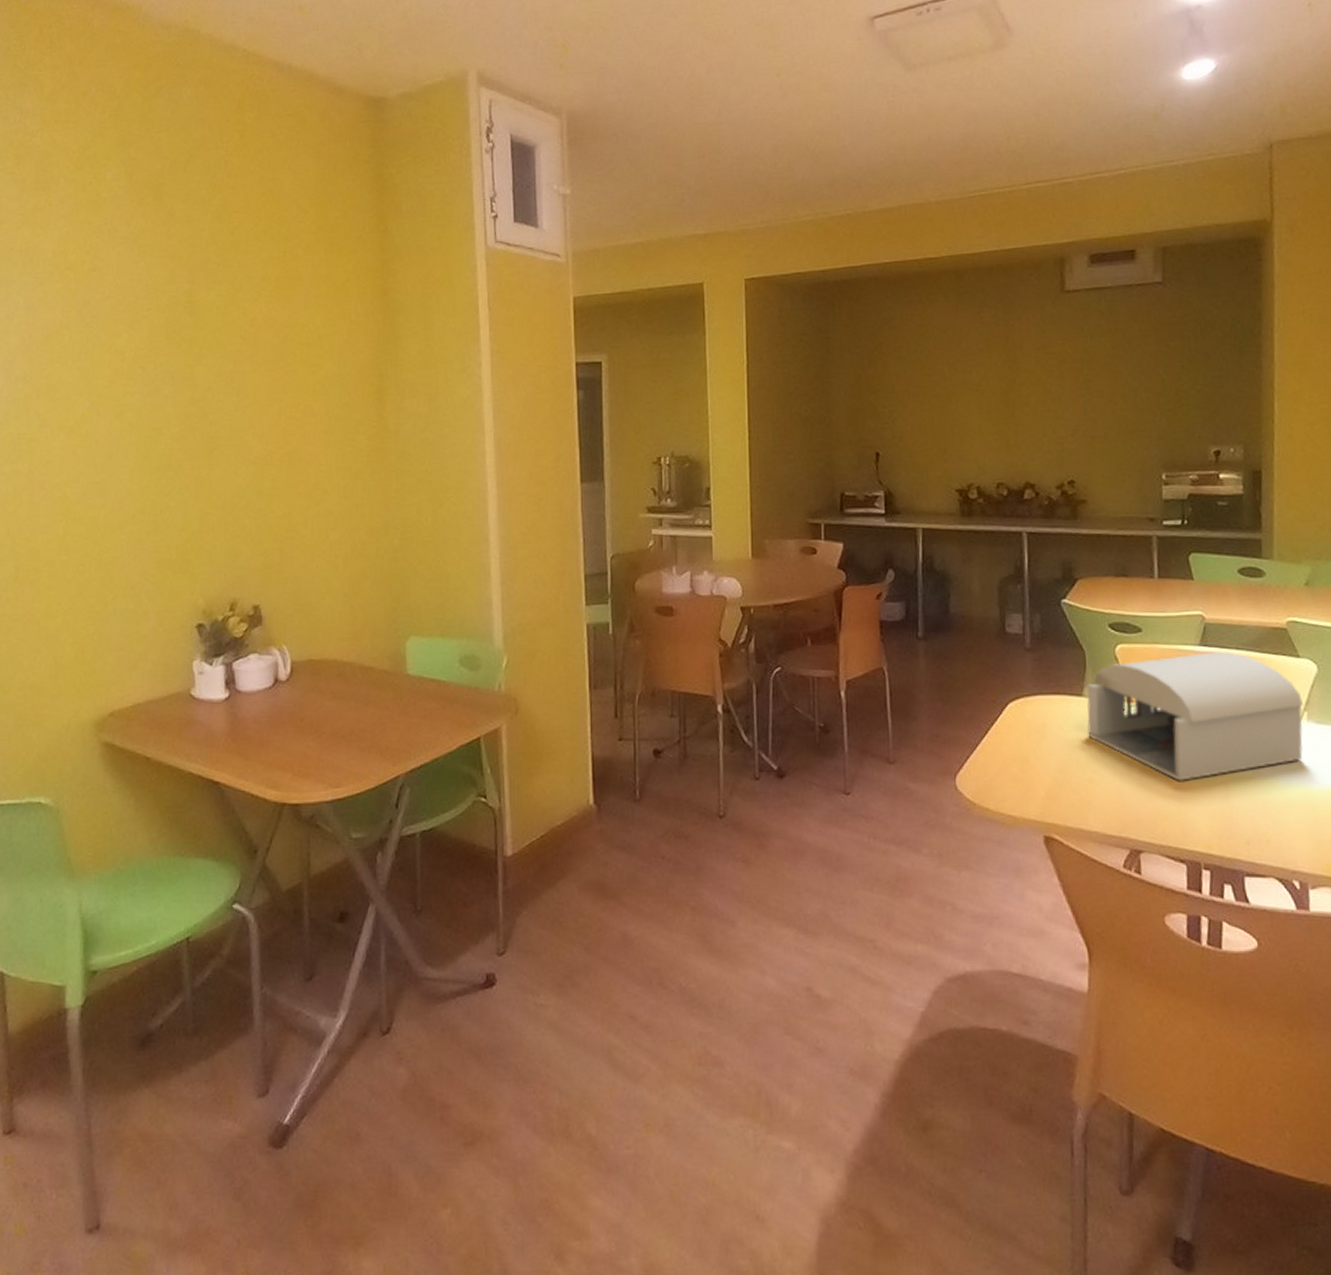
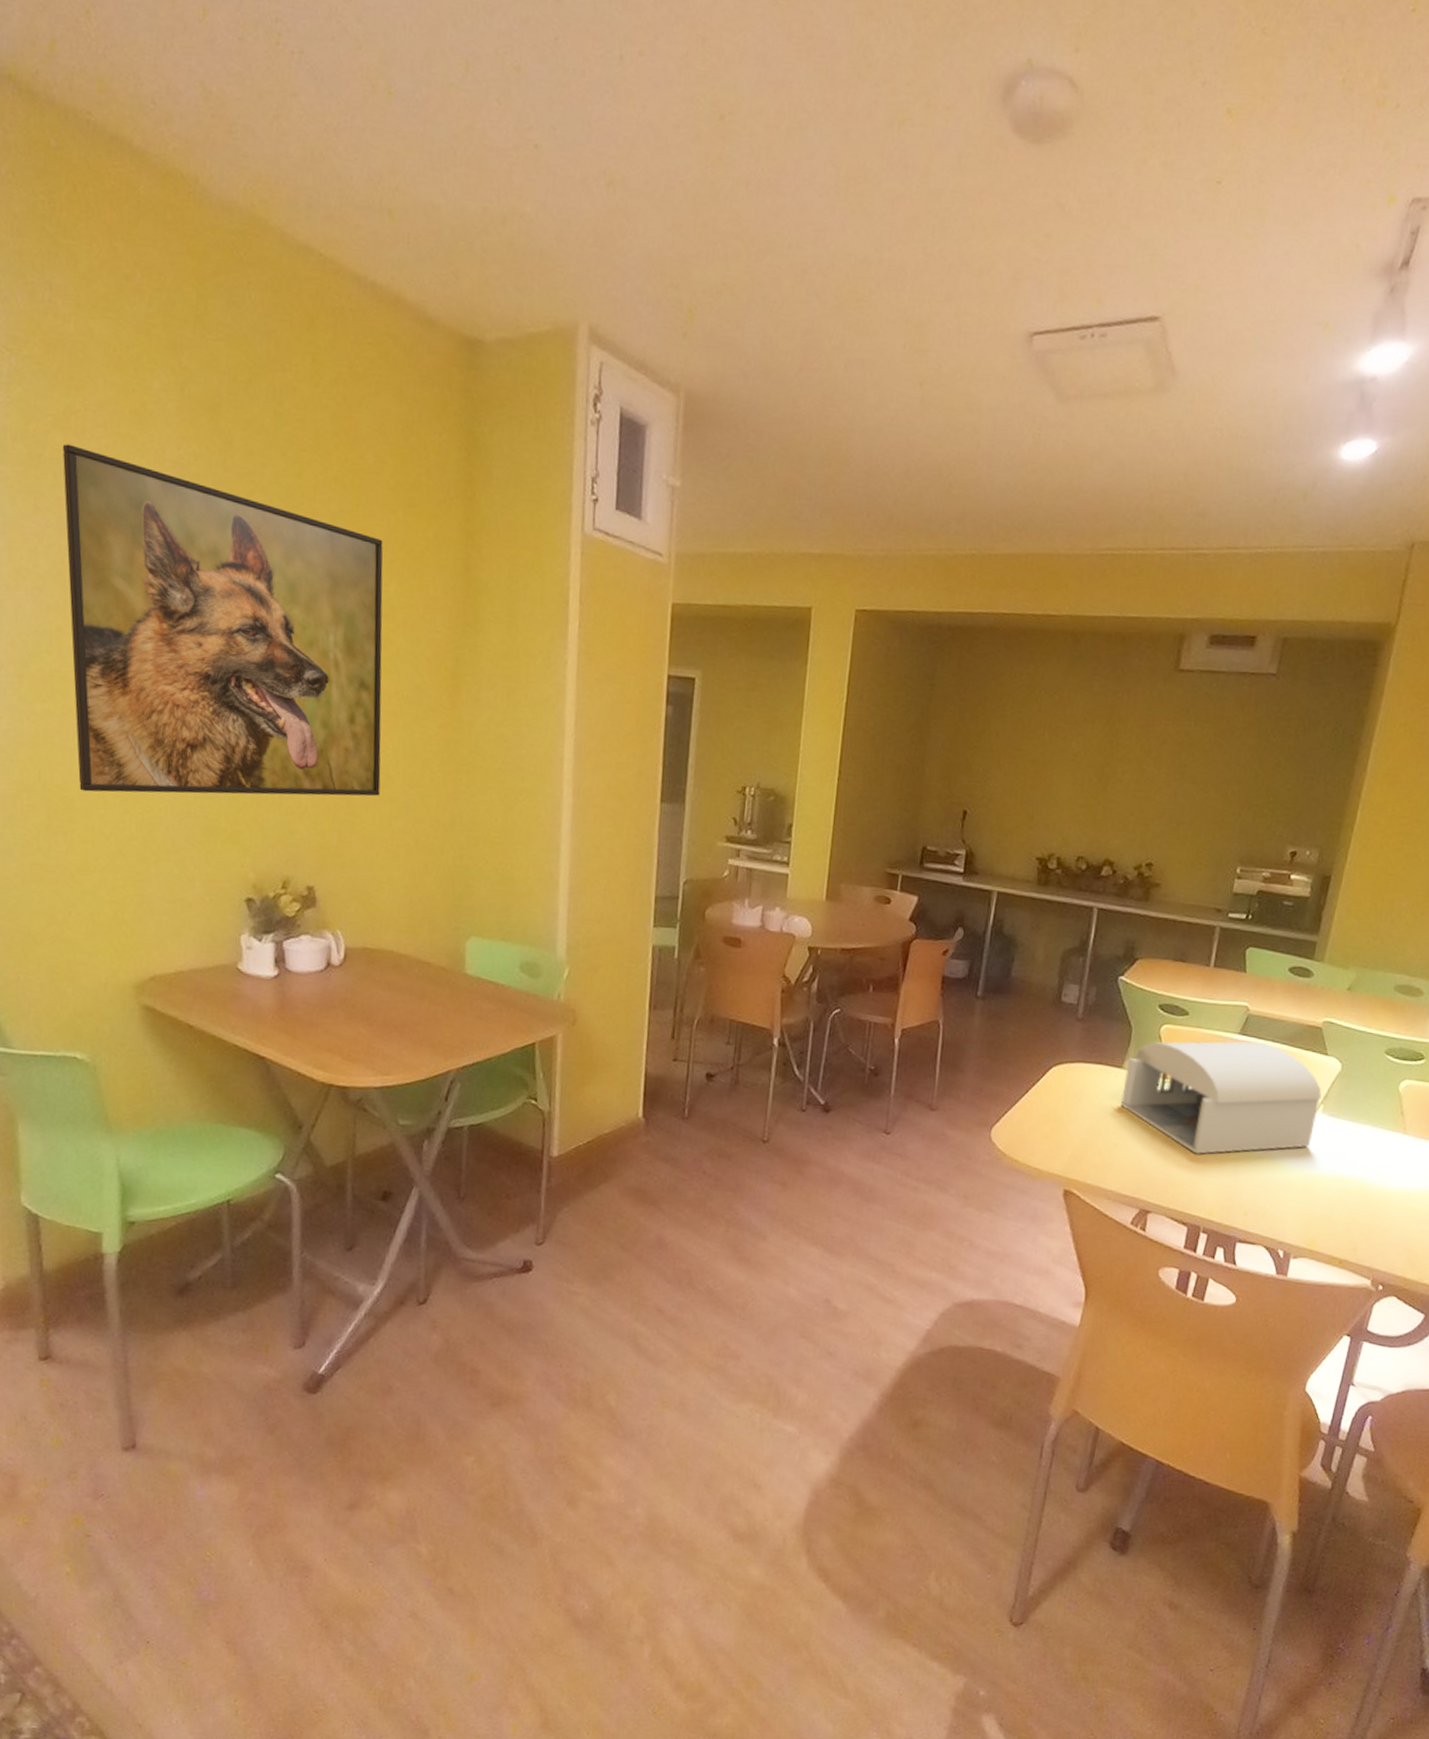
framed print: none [30,236,317,541] -> present [62,444,383,796]

